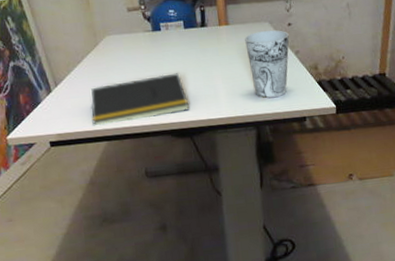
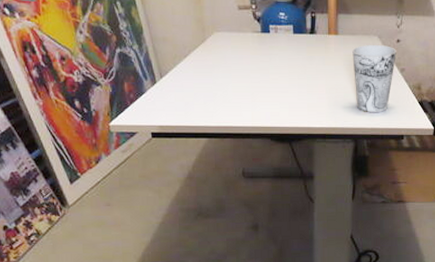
notepad: present [91,73,190,126] -> none [194,78,291,122]

